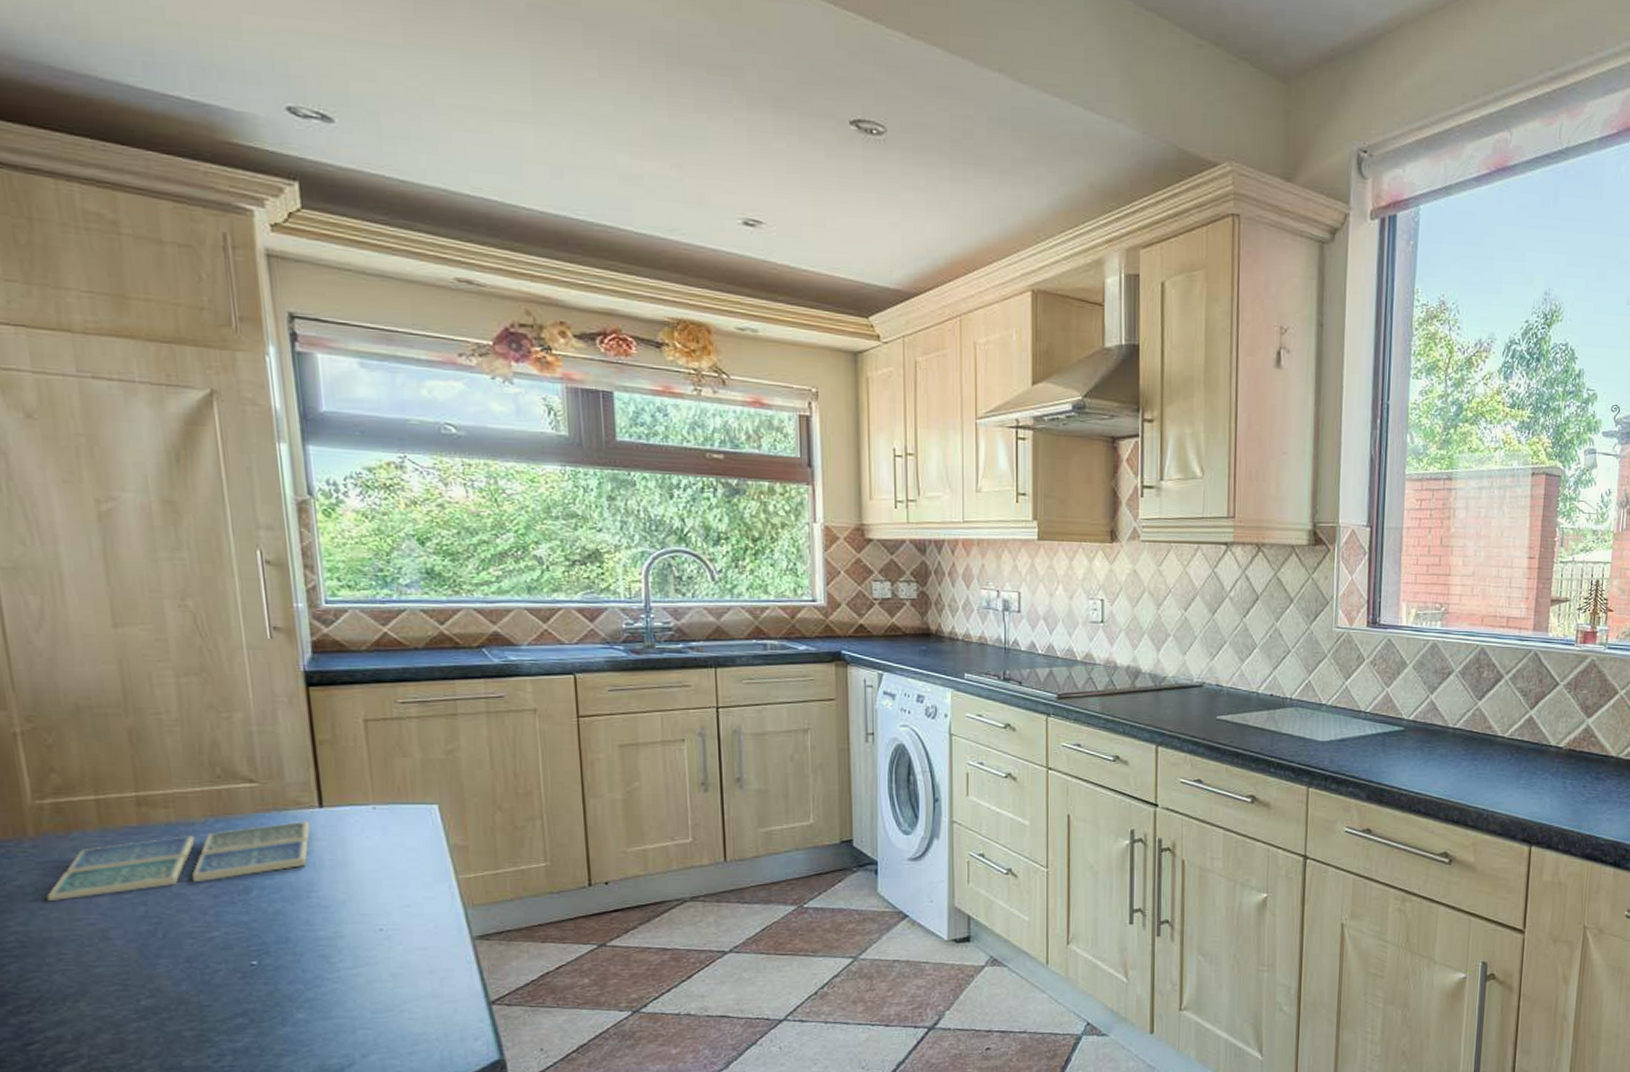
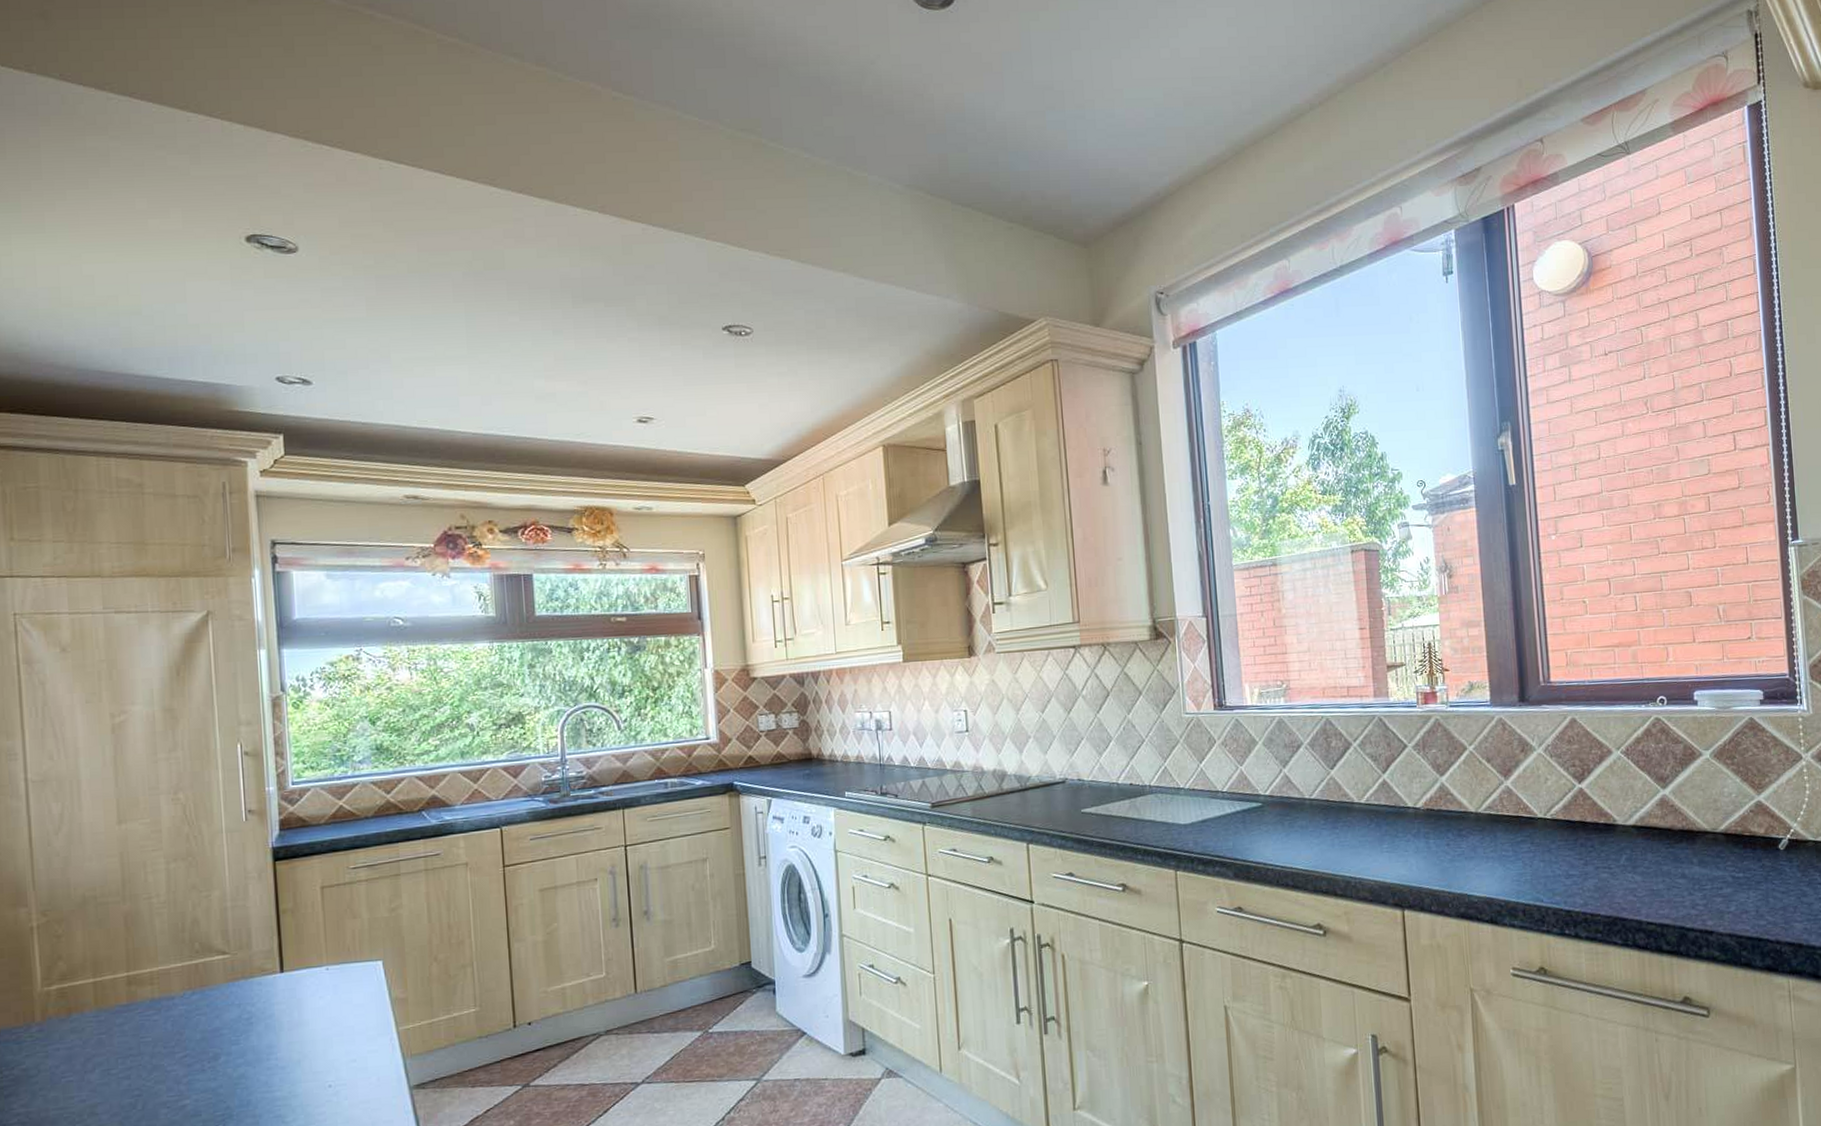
drink coaster: present [46,821,311,902] -> none [47,986,272,1082]

